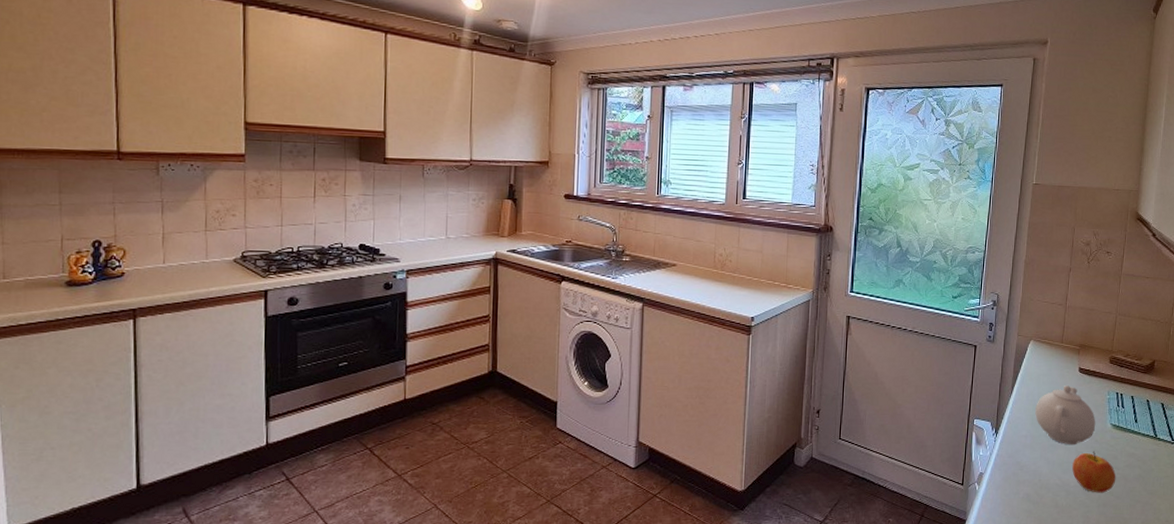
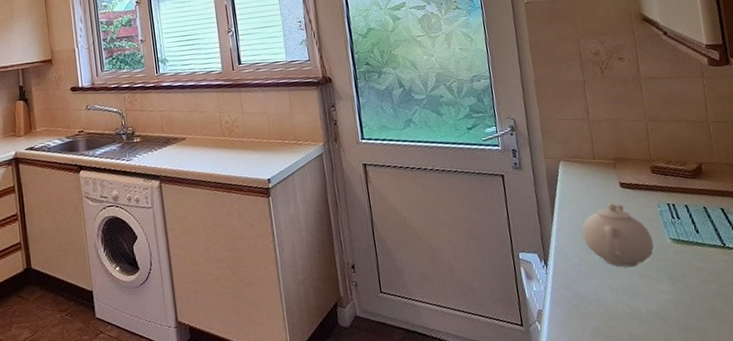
apple: present [1072,451,1116,493] -> none [638,270,692,317]

